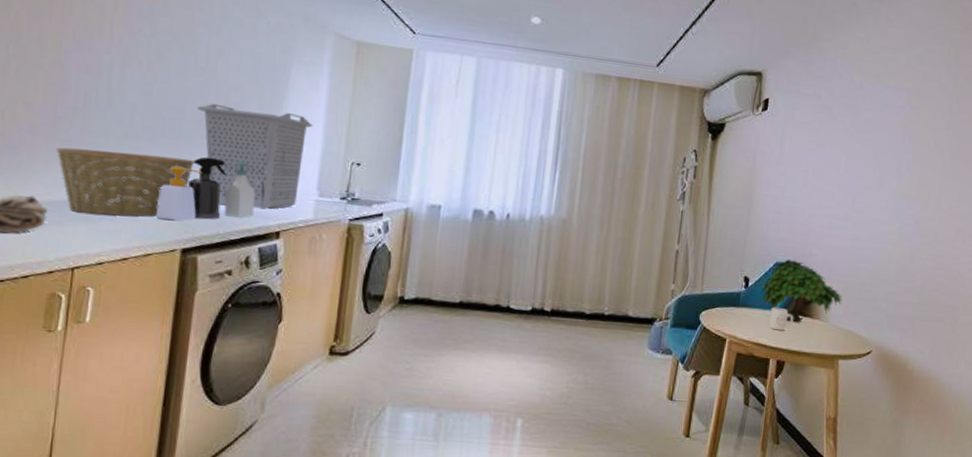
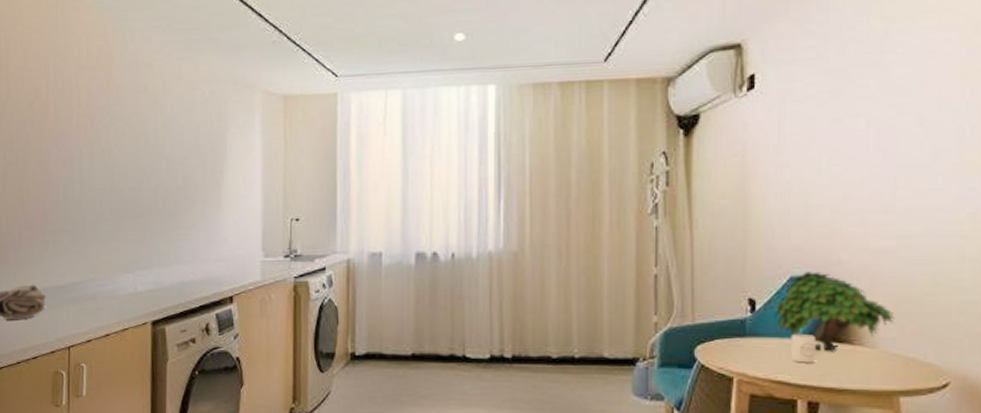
basket: present [56,147,195,217] -> none [47,235,155,295]
soap bottle: present [155,166,203,222] -> none [128,243,162,295]
spray bottle: present [187,156,227,220] -> none [150,231,183,291]
laundry basket: present [196,103,313,209] -> none [151,177,251,276]
soap bottle: present [224,161,256,218] -> none [183,231,209,286]

